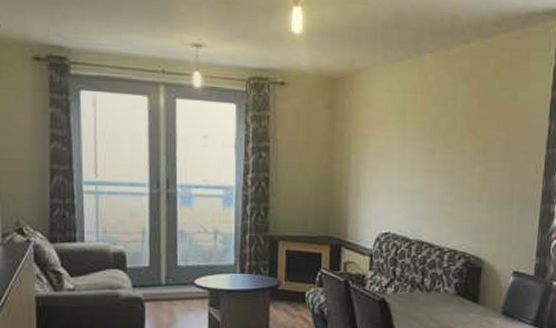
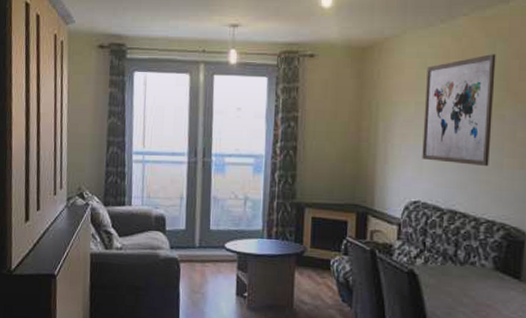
wall art: none [392,92,458,199] -> present [422,54,496,166]

